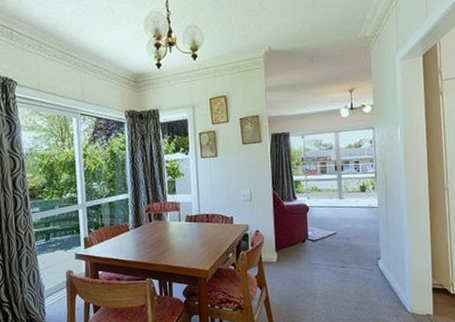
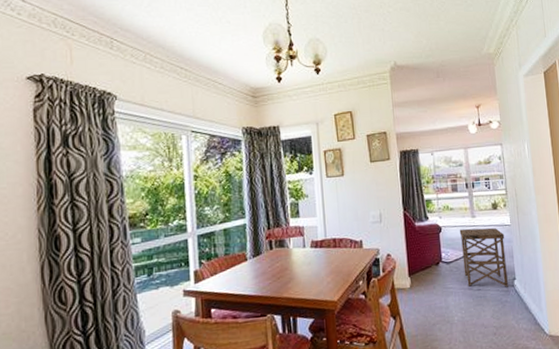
side table: none [326,209,373,266] -> present [459,227,508,287]

